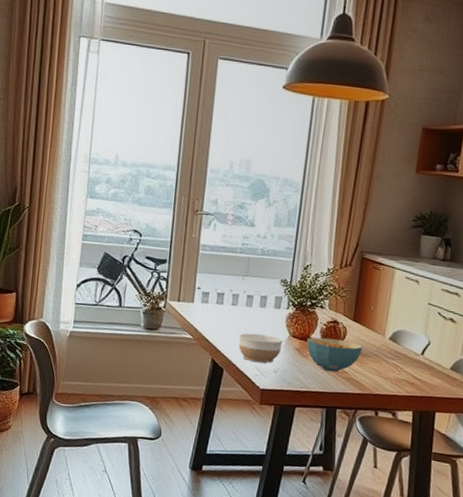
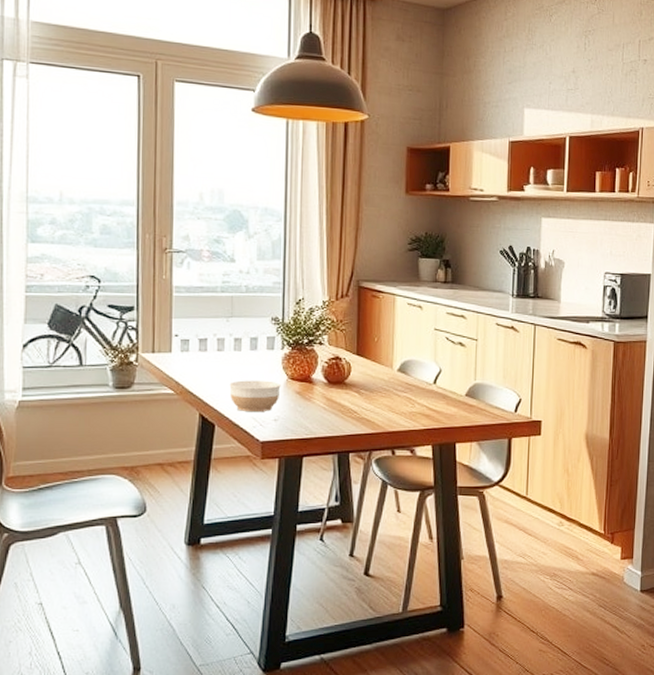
cereal bowl: present [306,337,363,373] -> none [308,376,370,413]

